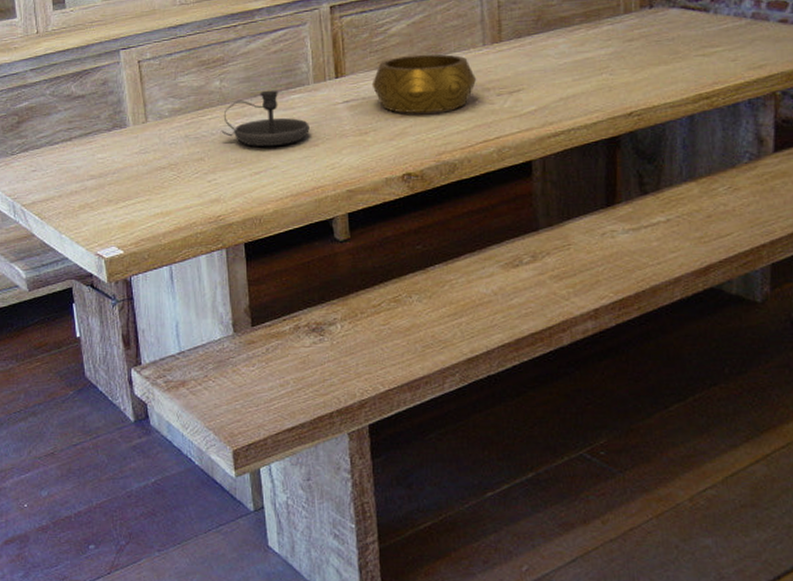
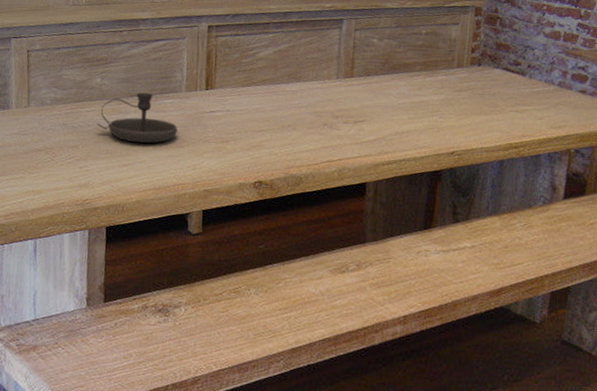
decorative bowl: present [371,54,477,113] -> none [237,78,328,131]

